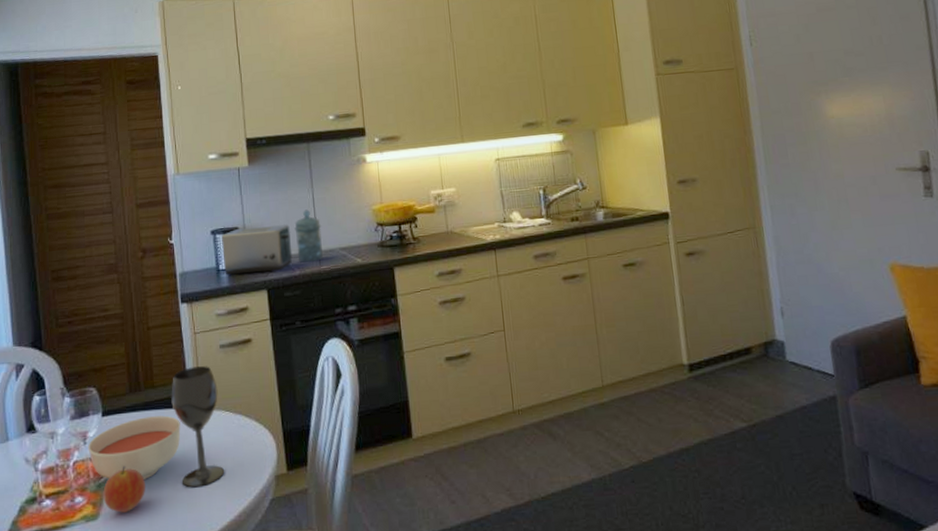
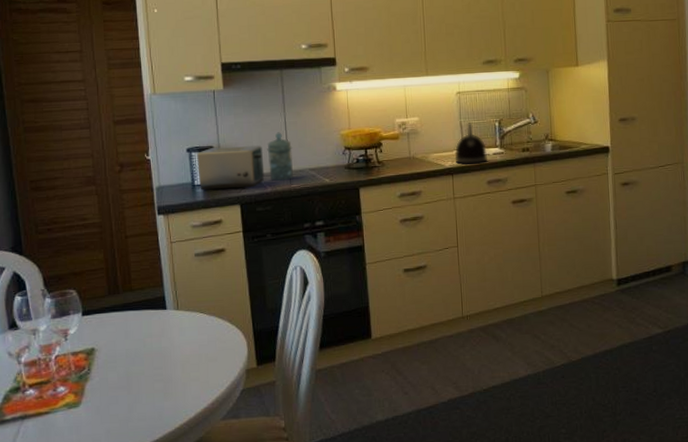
bowl: present [88,415,181,480] -> none [69,316,158,372]
fruit: present [103,465,146,513] -> none [84,359,125,401]
wine glass: present [171,366,225,488] -> none [148,272,199,380]
kettle: none [496,191,534,239] -> present [454,122,488,166]

